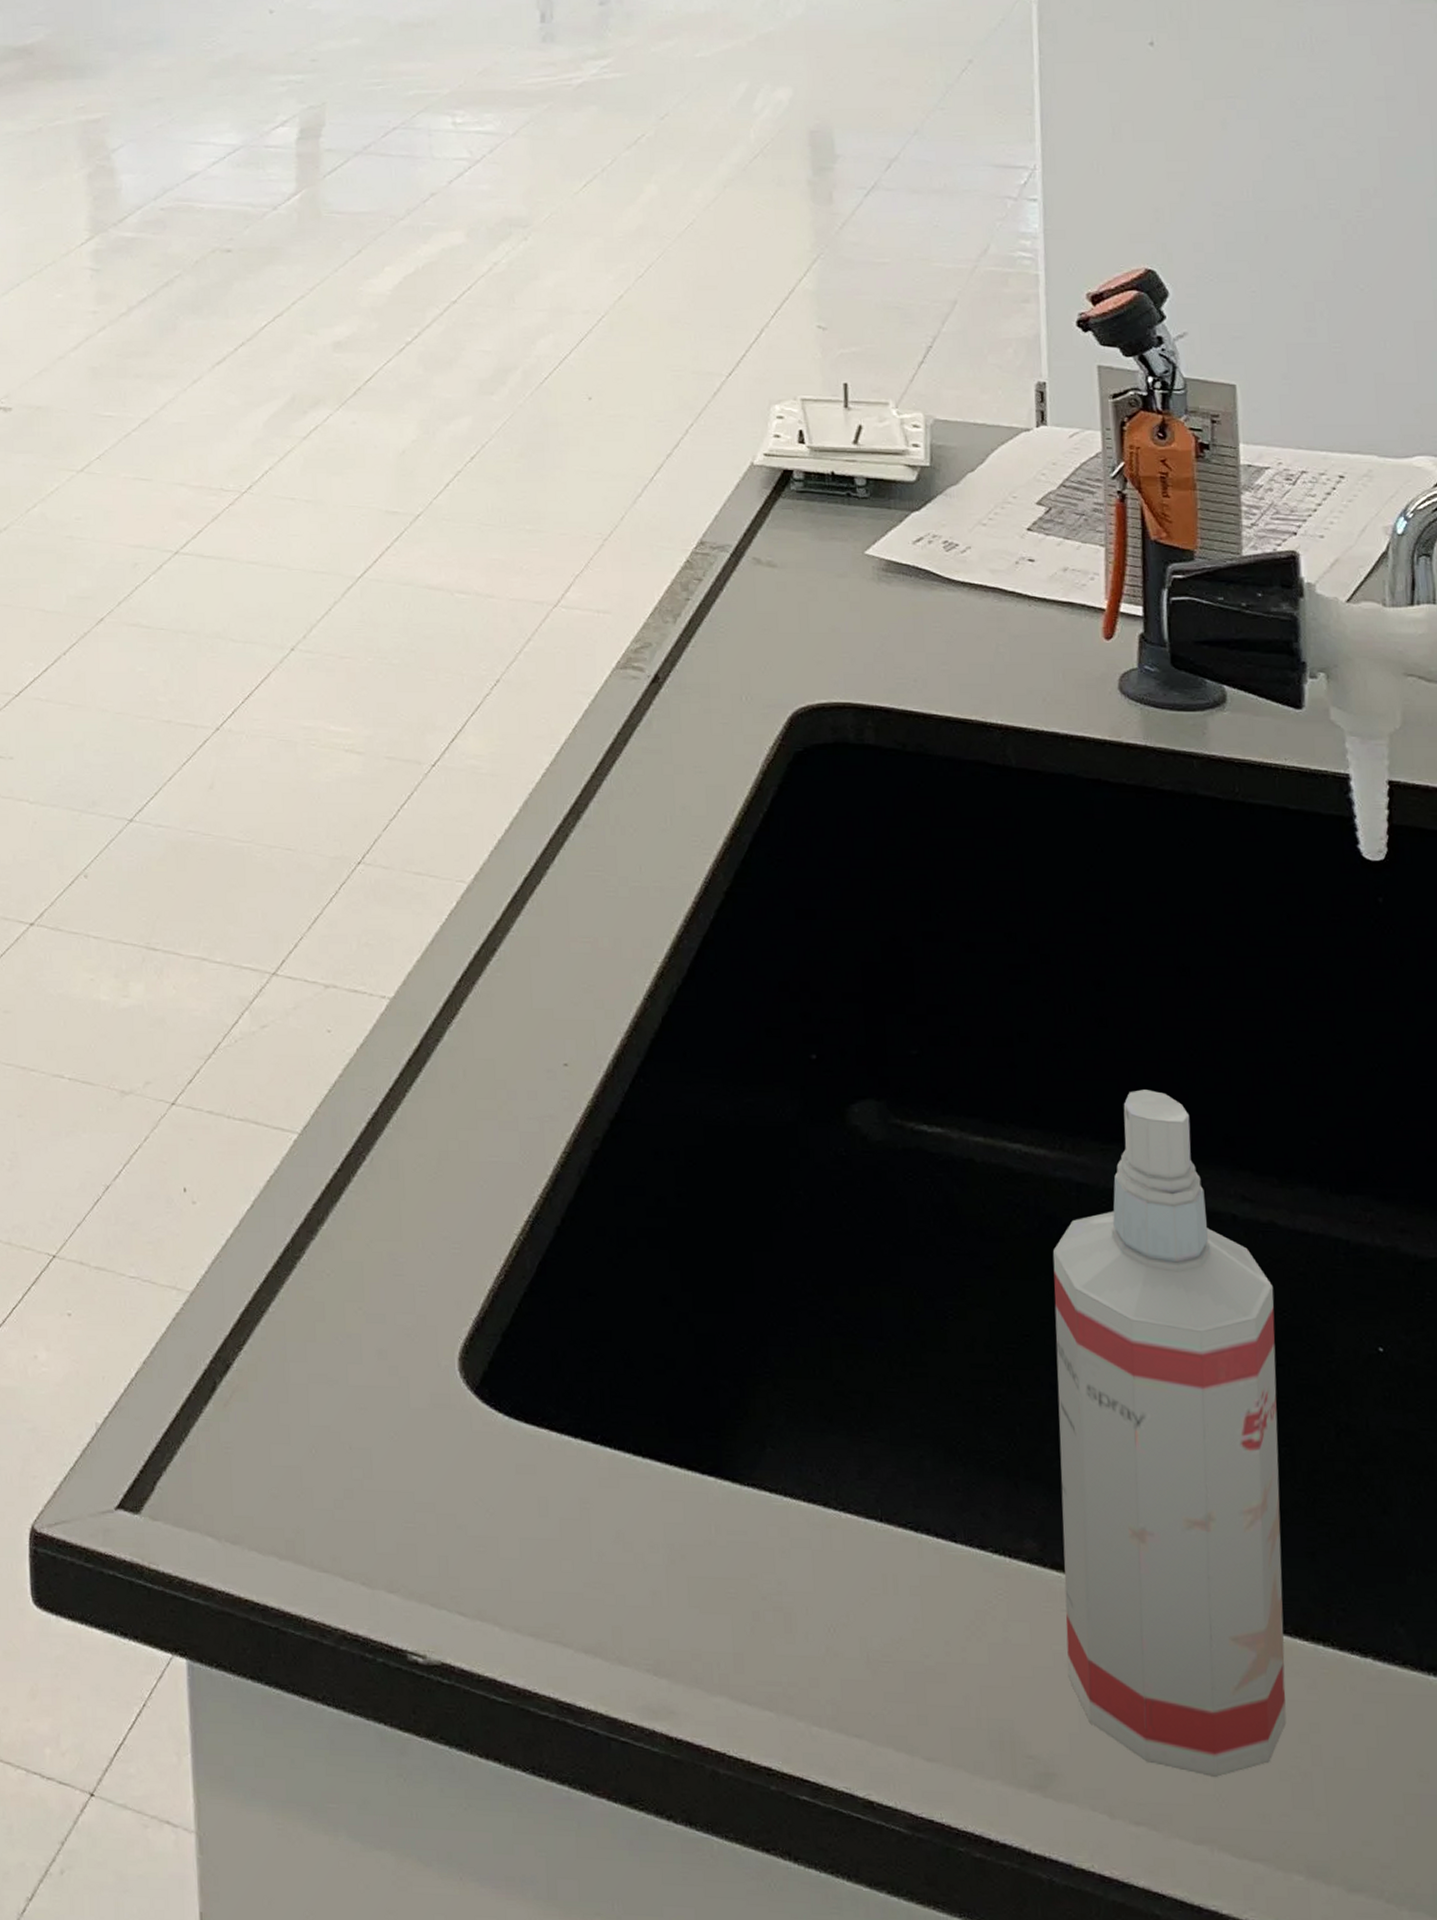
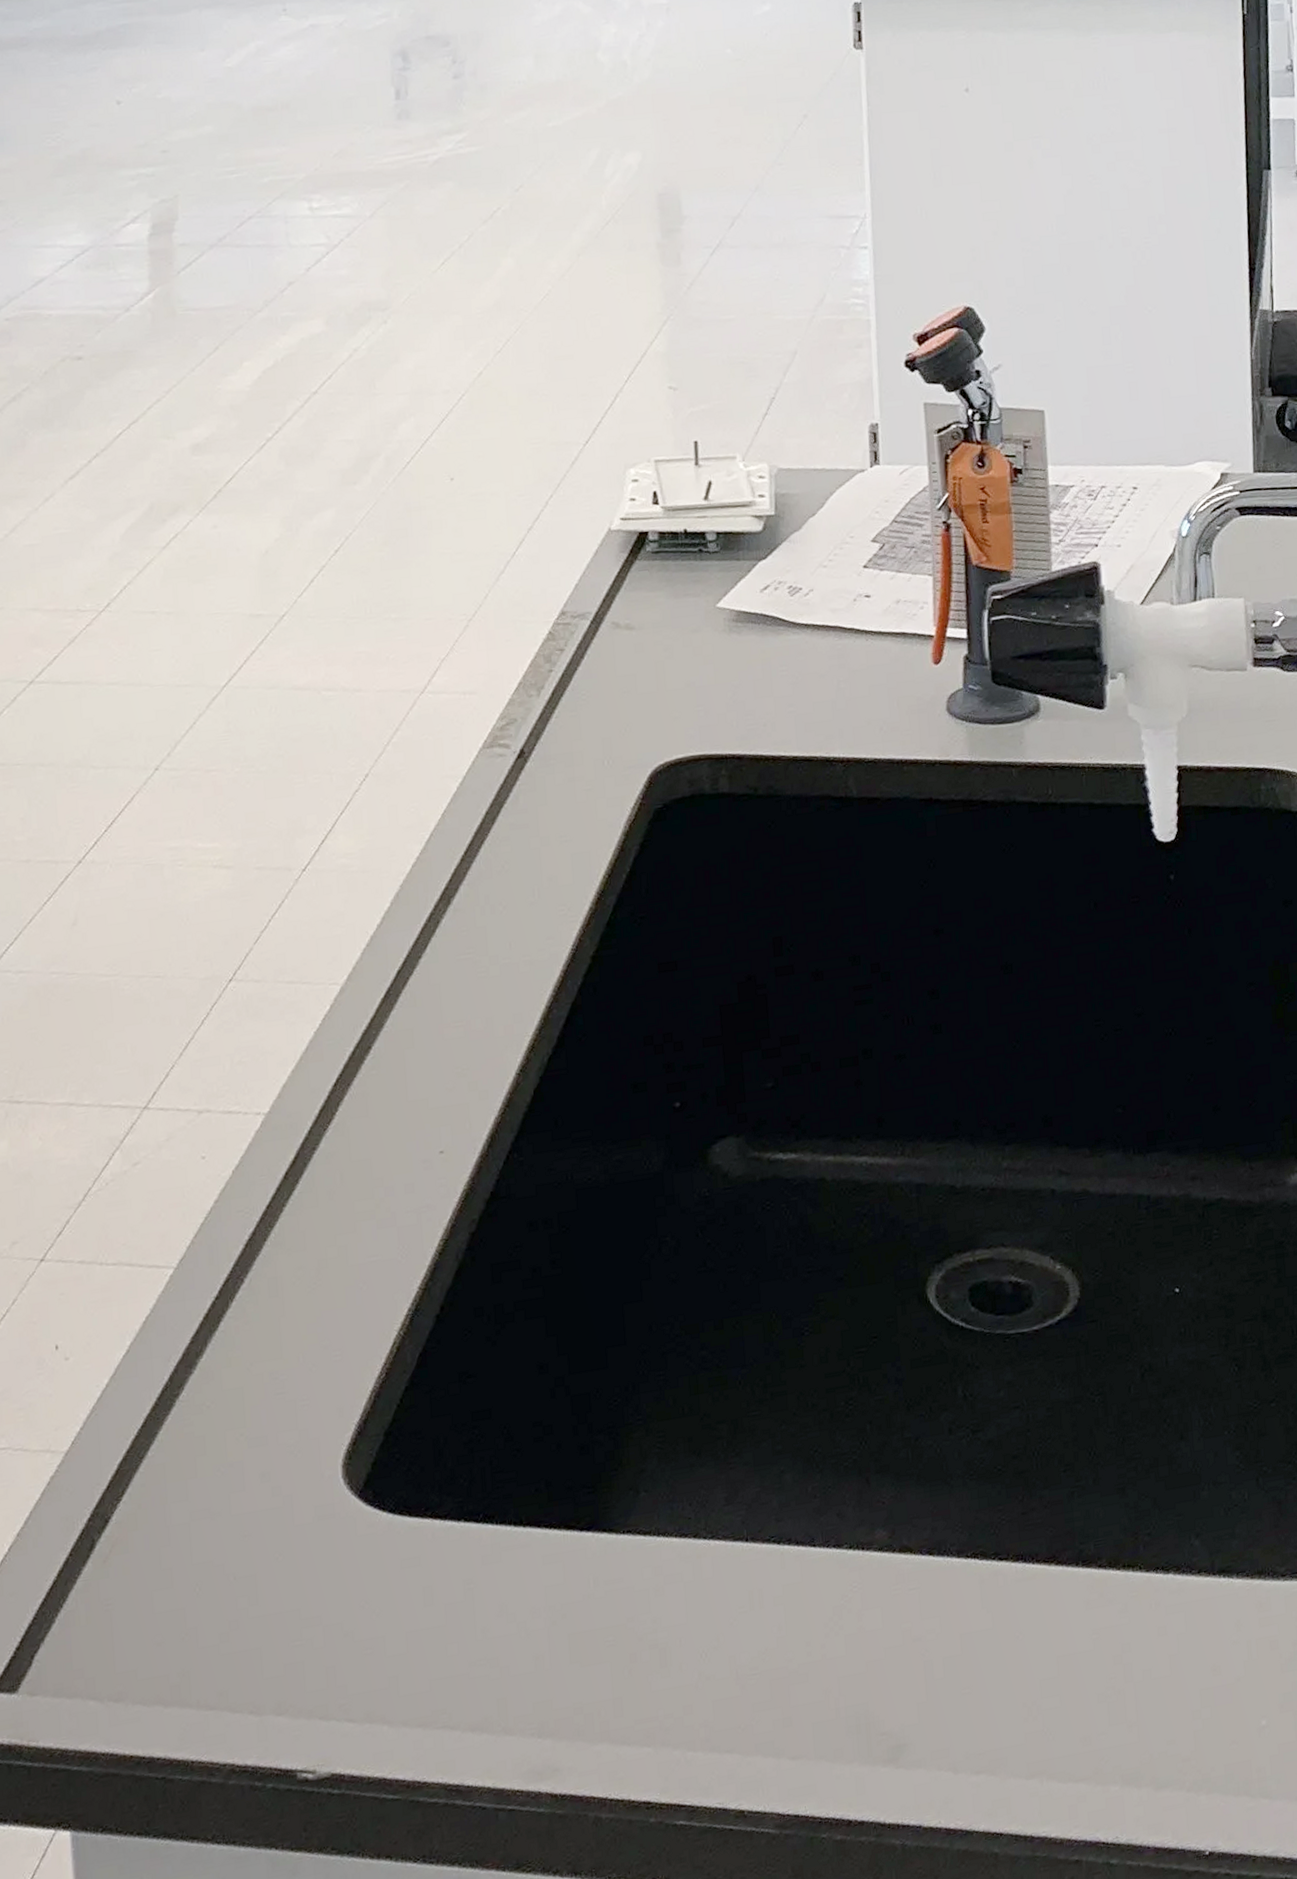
spray bottle: present [1052,1089,1287,1778] -> none [896,1085,1103,1715]

